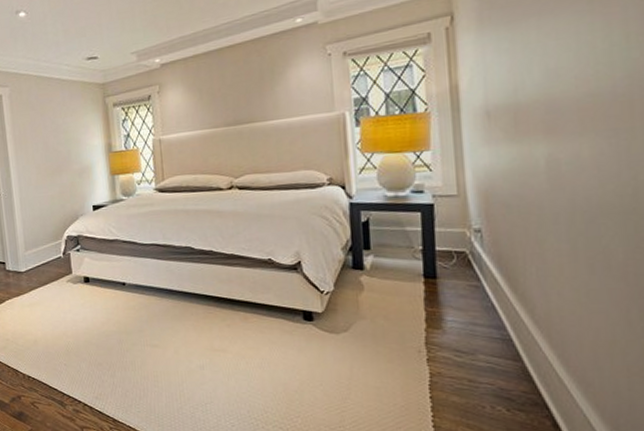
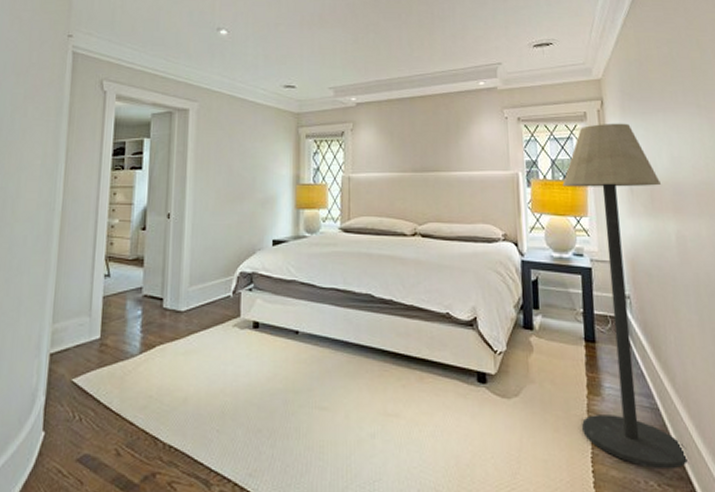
floor lamp: none [399,37,545,396] -> present [562,123,688,470]

